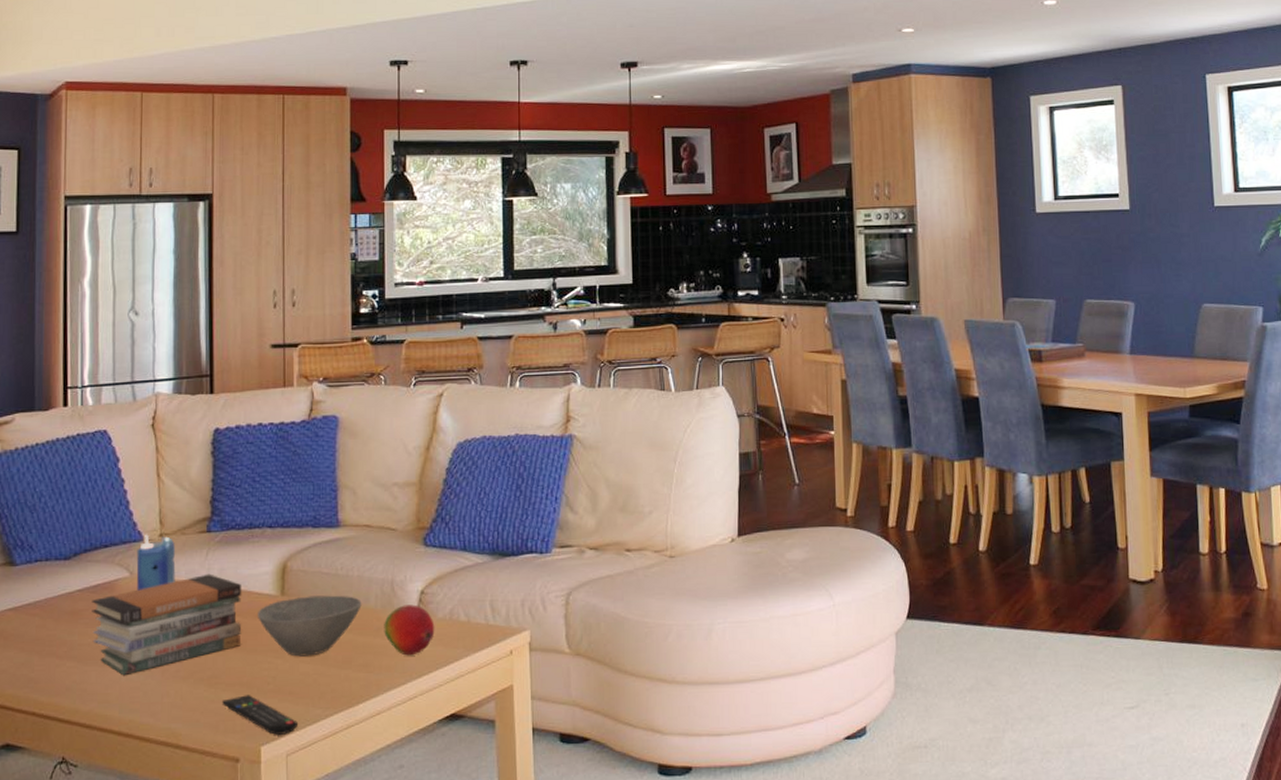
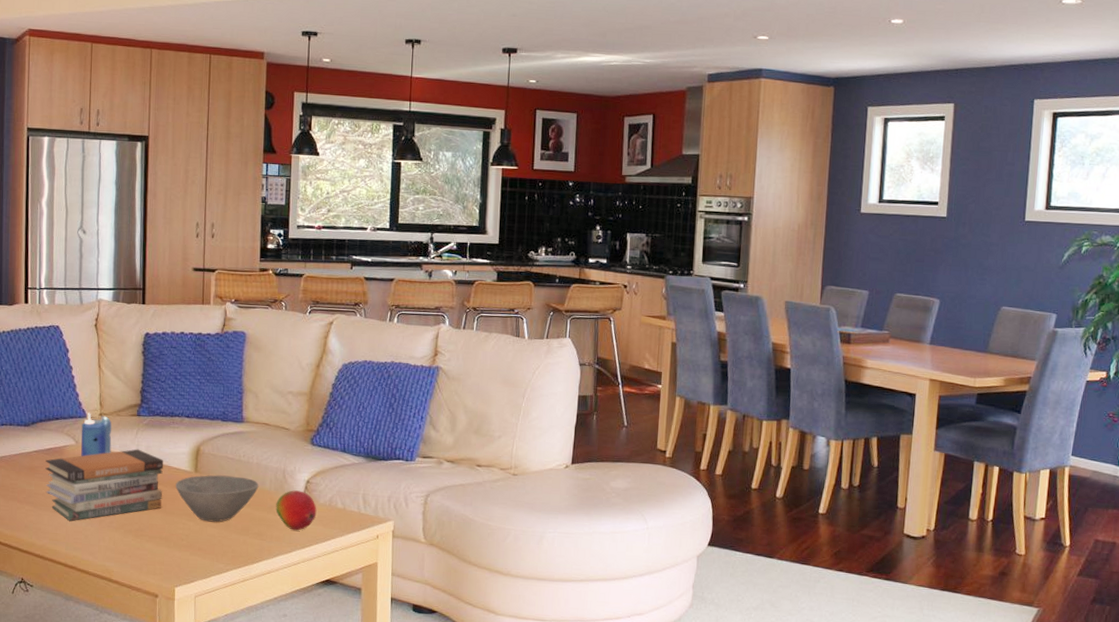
remote control: present [222,695,299,735] -> none [146,547,205,581]

